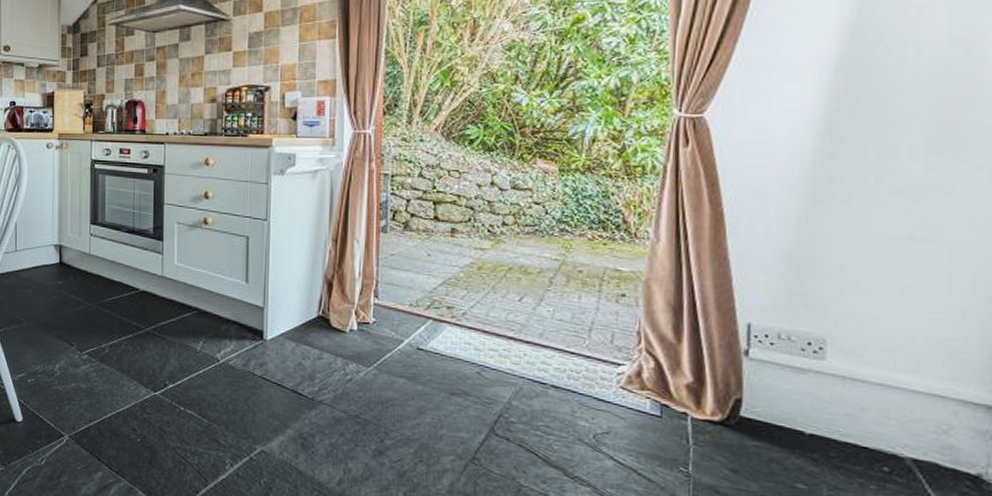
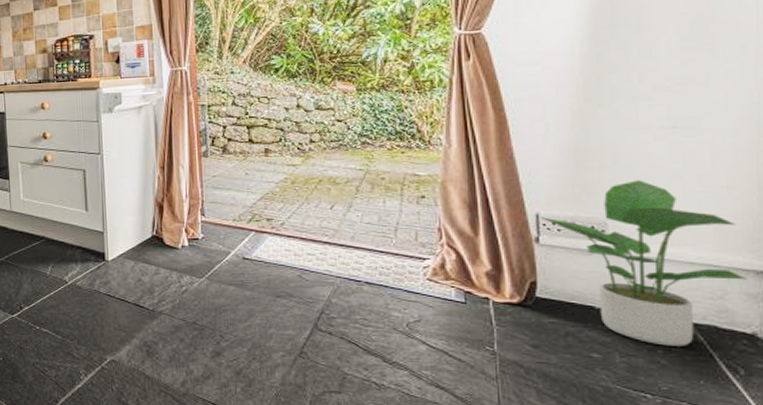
potted plant: none [750,295,978,483] -> present [539,180,748,346]

